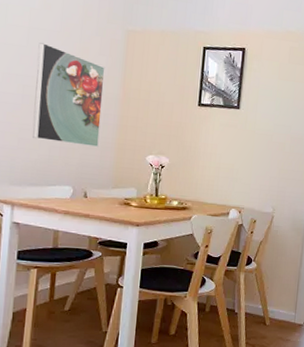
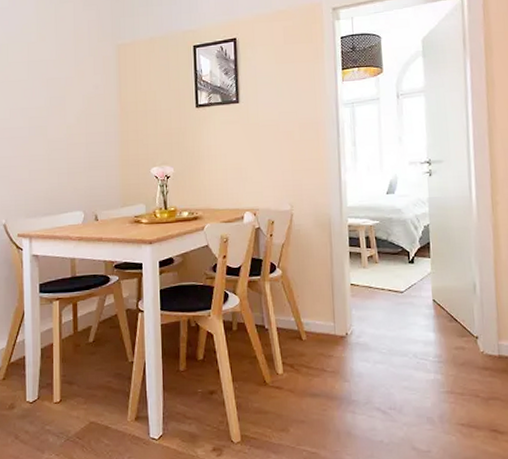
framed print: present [33,42,105,148] -> none [38,73,103,169]

